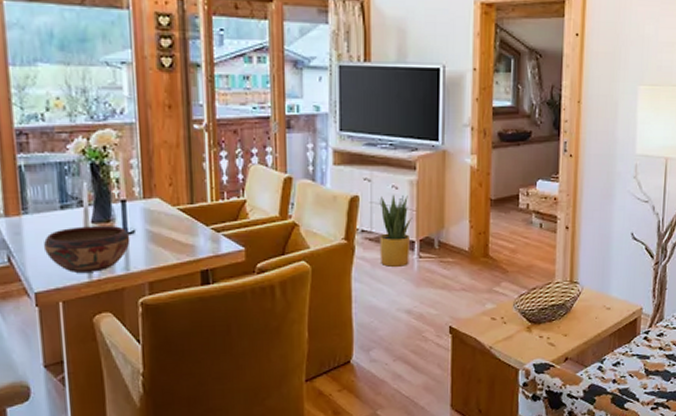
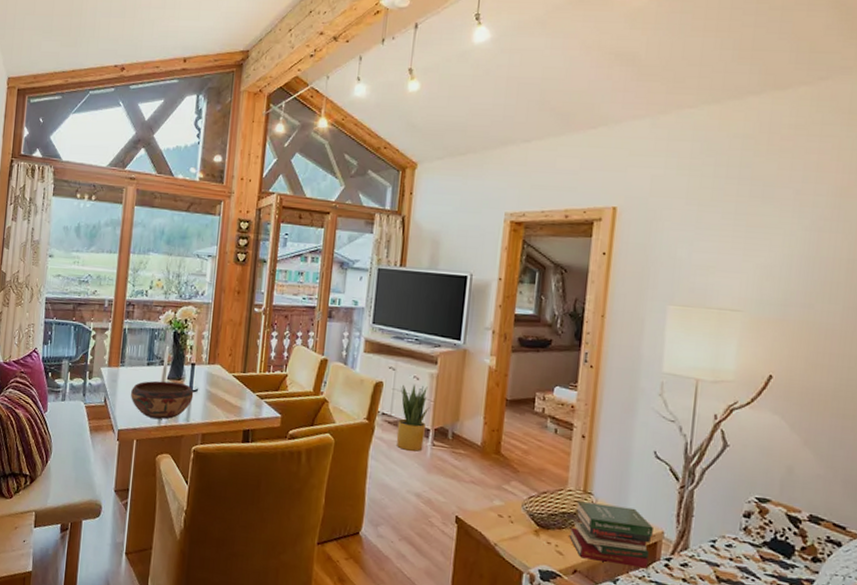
books: none [559,290,633,346] -> present [569,501,653,569]

